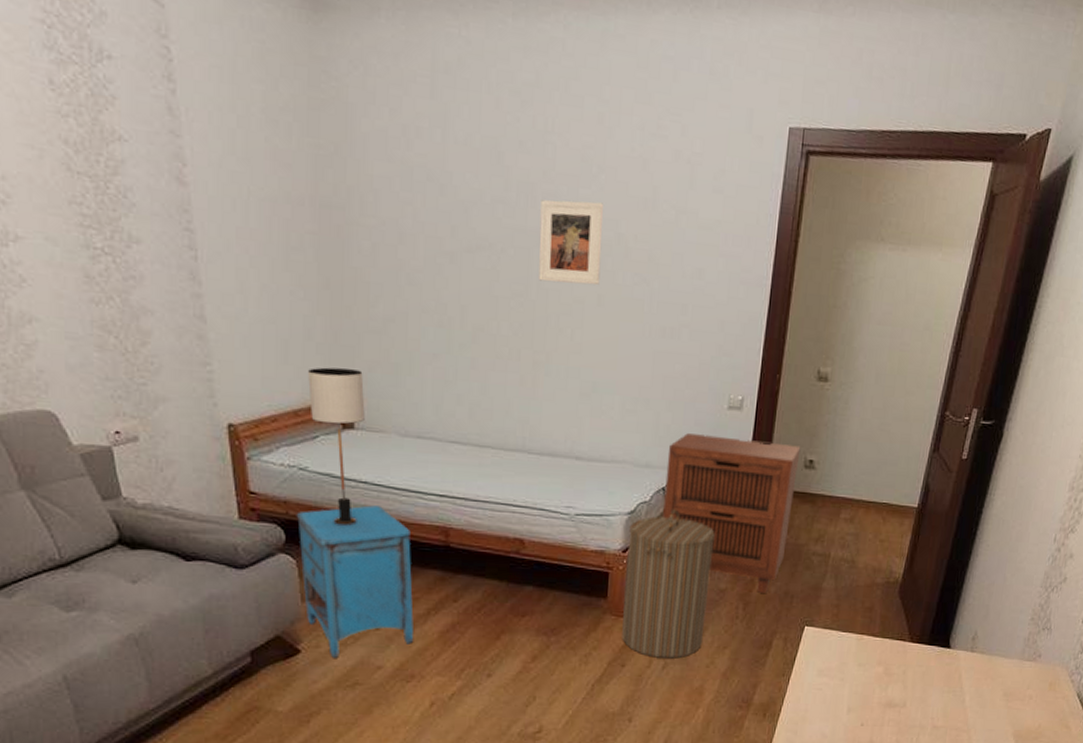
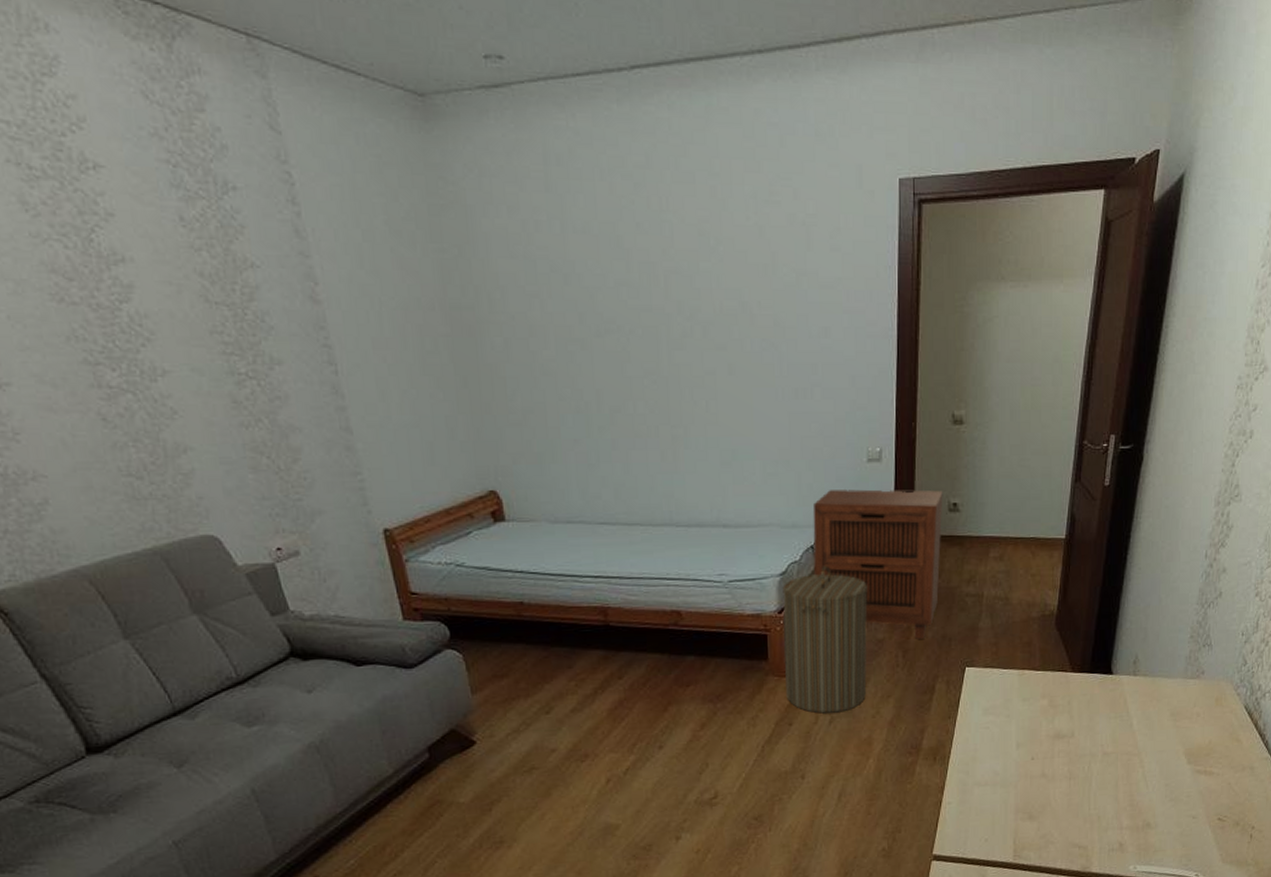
nightstand: present [296,505,414,658] -> none [457,593,583,746]
table lamp: present [308,367,365,526] -> none [455,463,517,616]
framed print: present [538,199,604,286] -> none [663,274,729,357]

